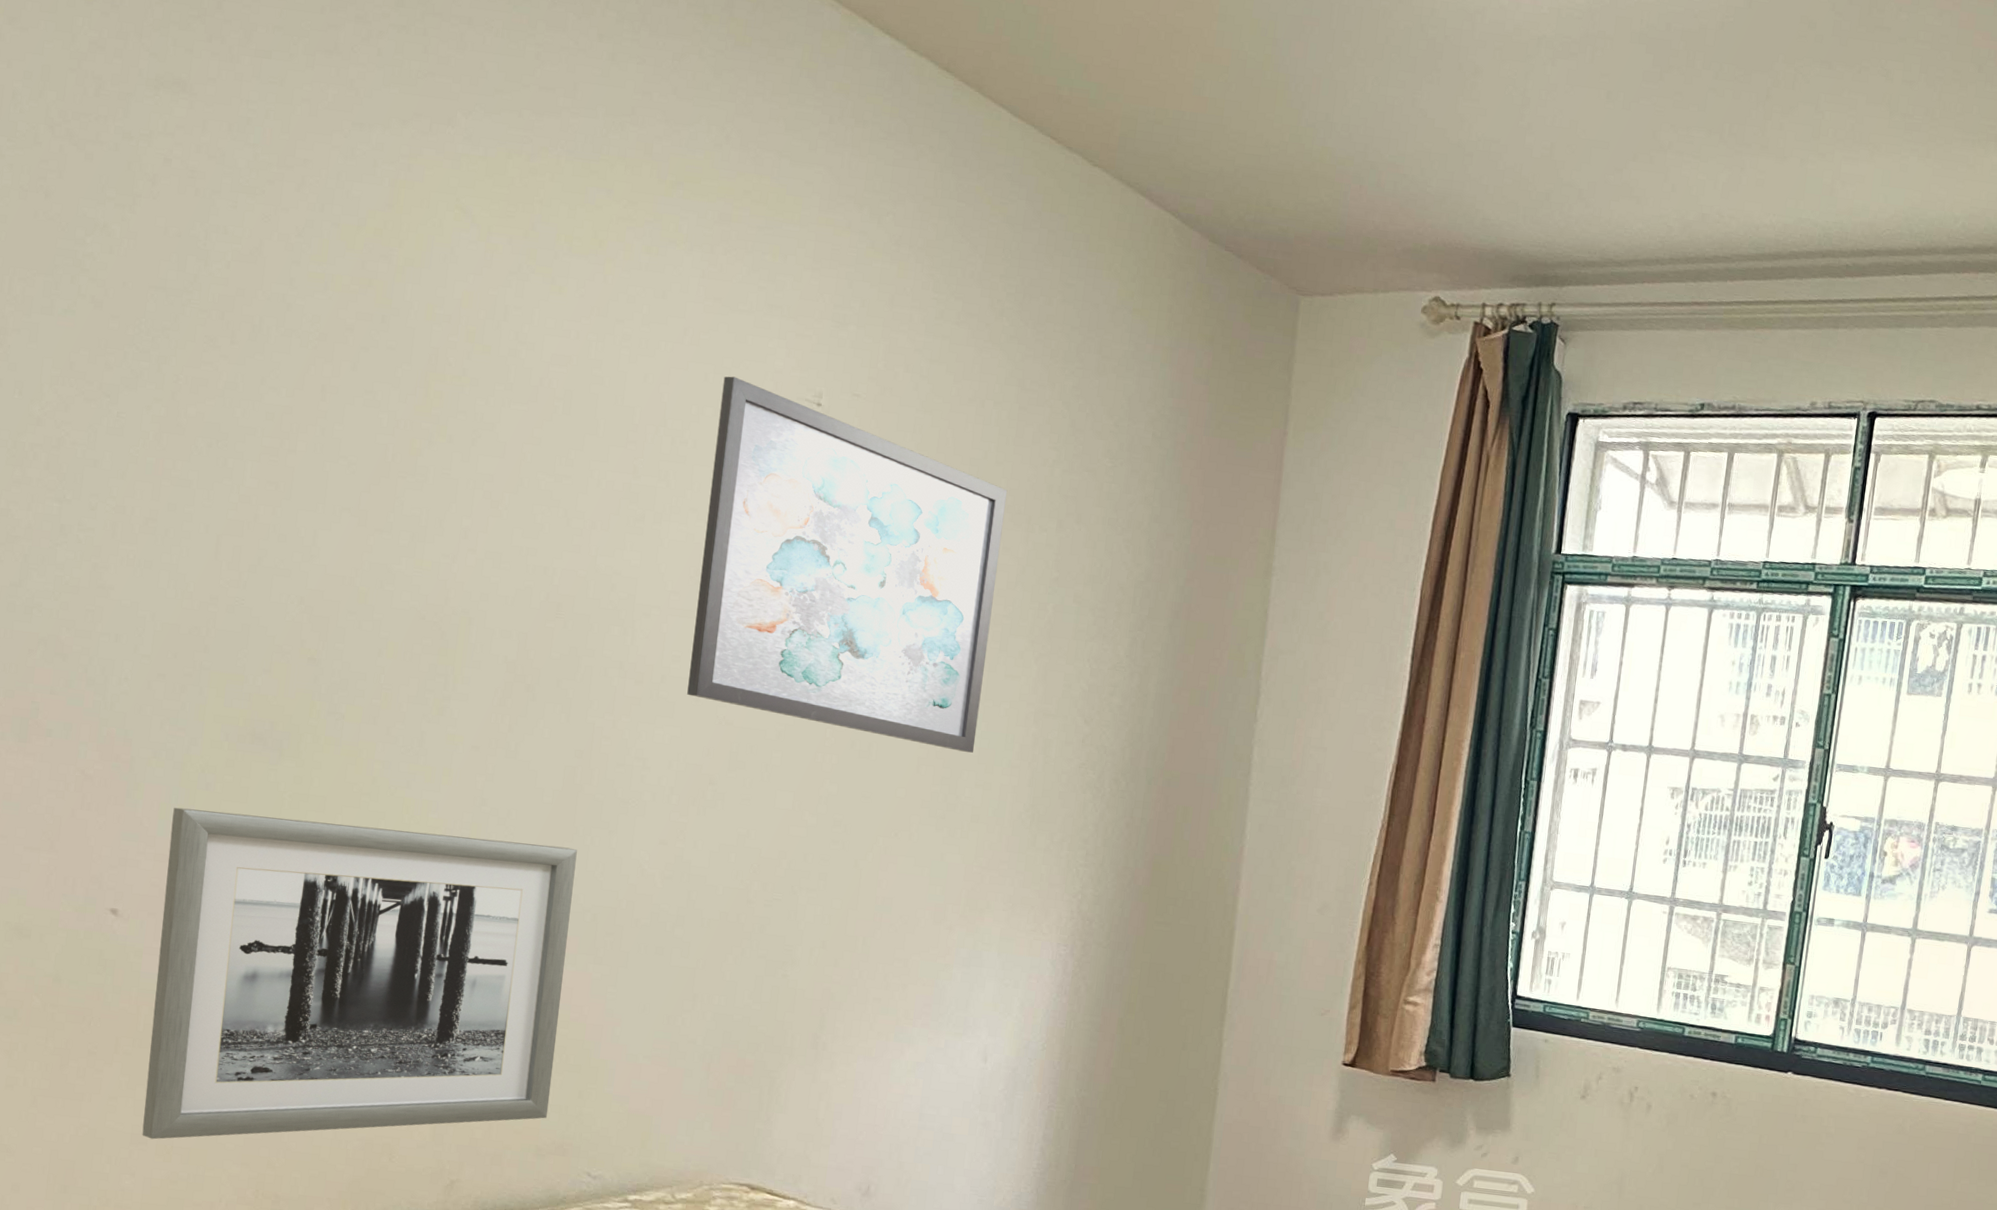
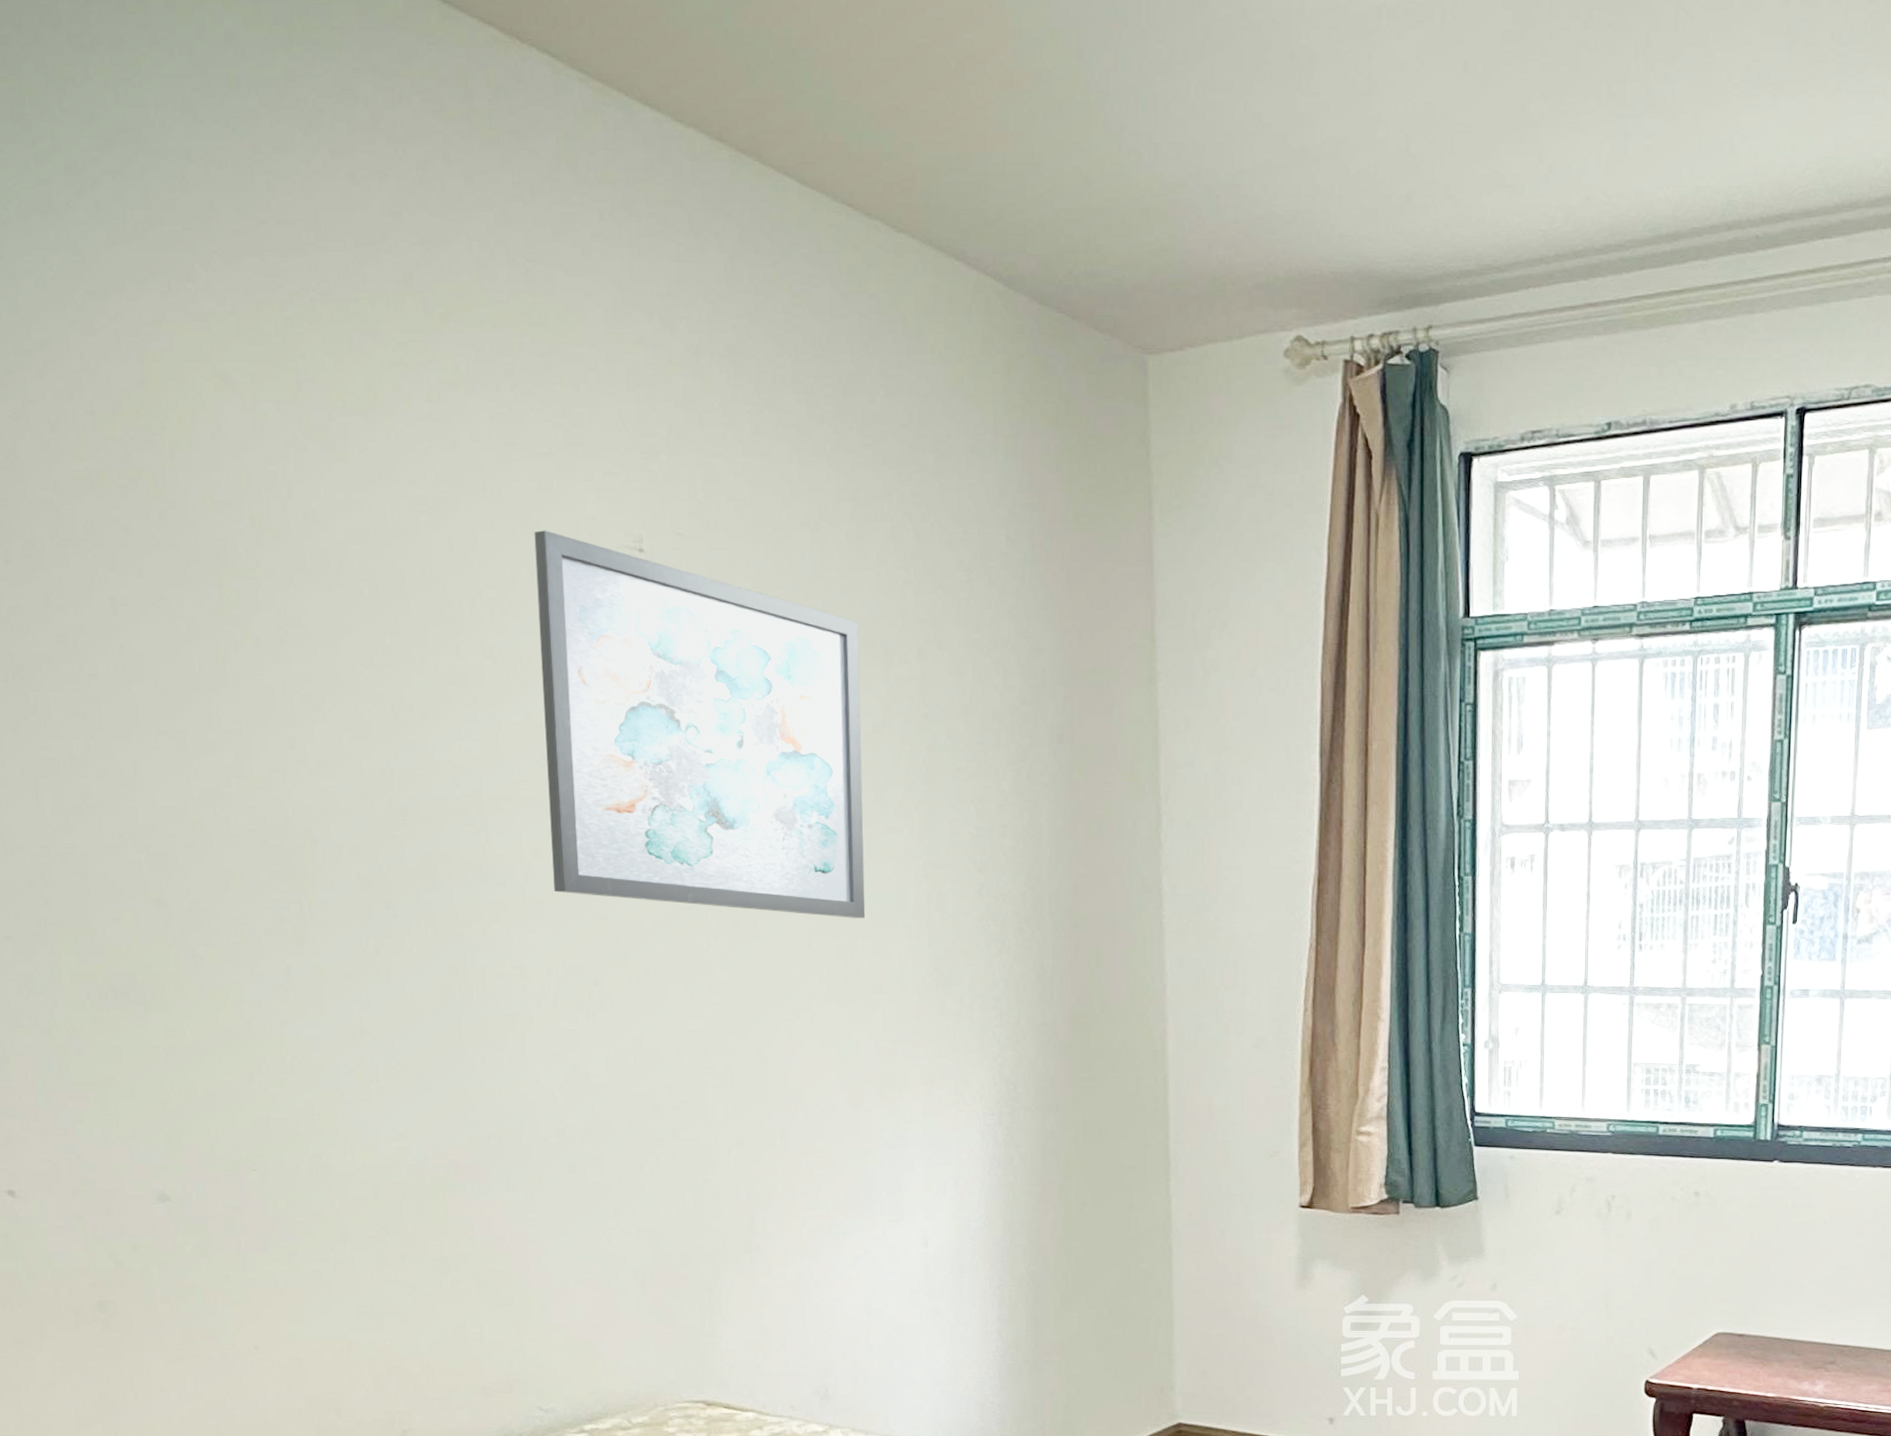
wall art: present [142,807,577,1140] -> none [49,1071,488,1422]

